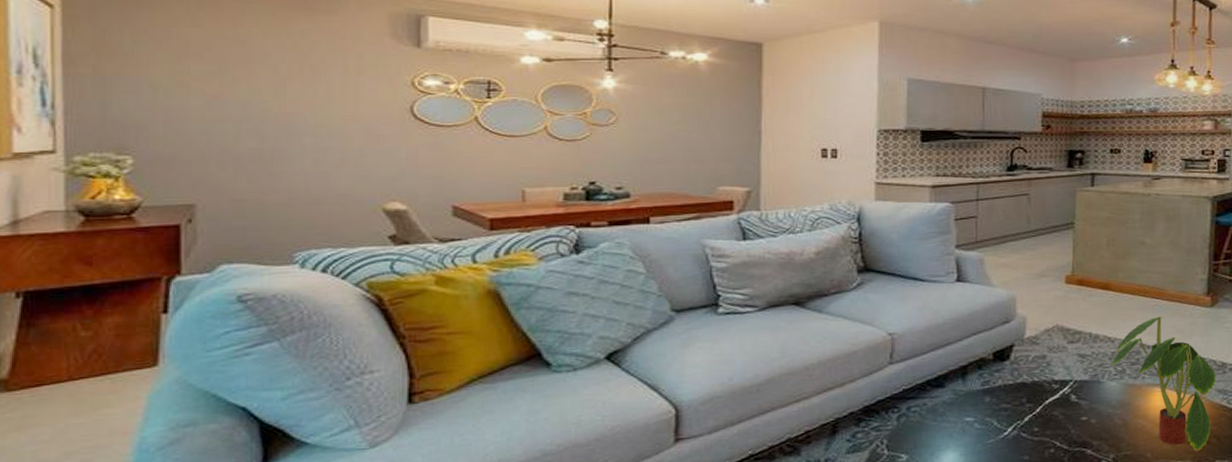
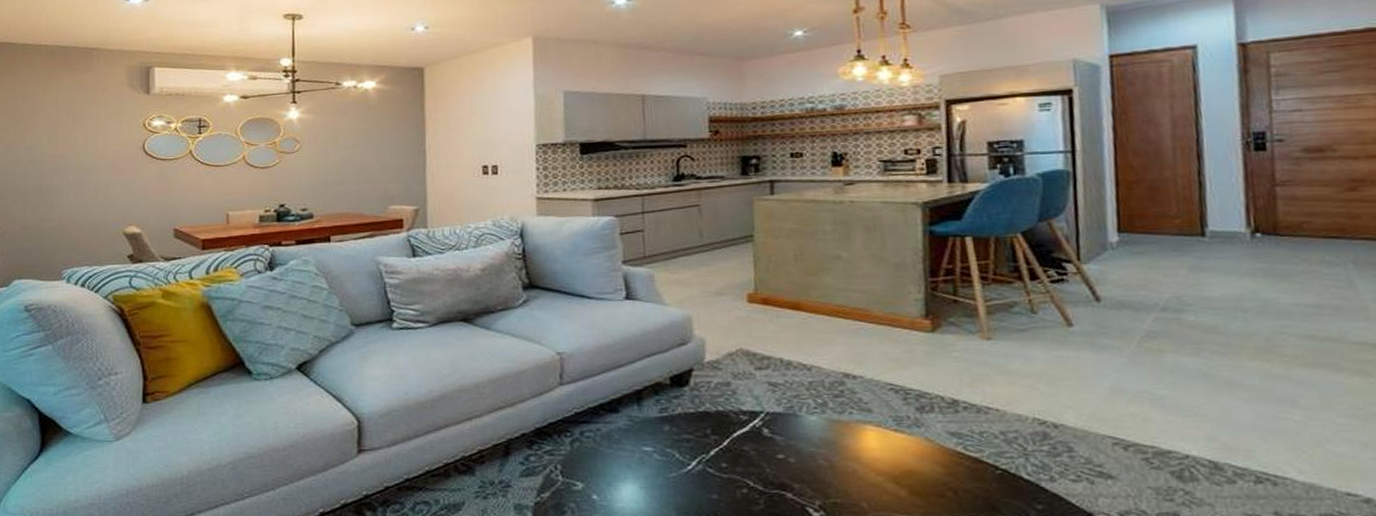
plant: present [1112,316,1217,452] -> none [810,341,947,507]

